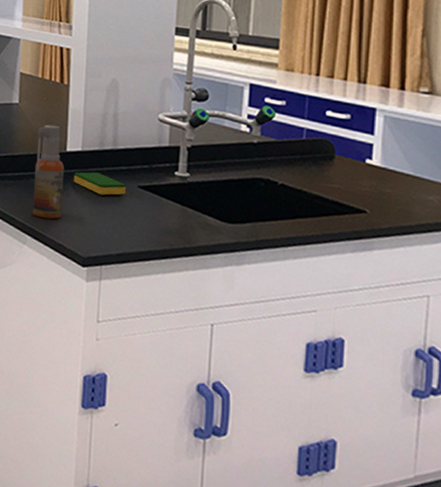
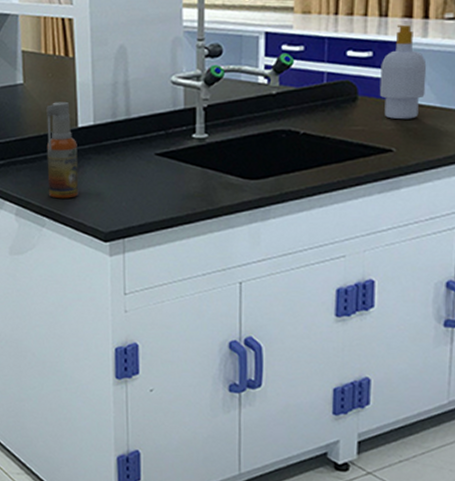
dish sponge: present [73,172,126,195] -> none [87,145,143,168]
soap bottle: none [356,92,402,184] -> present [380,24,427,120]

